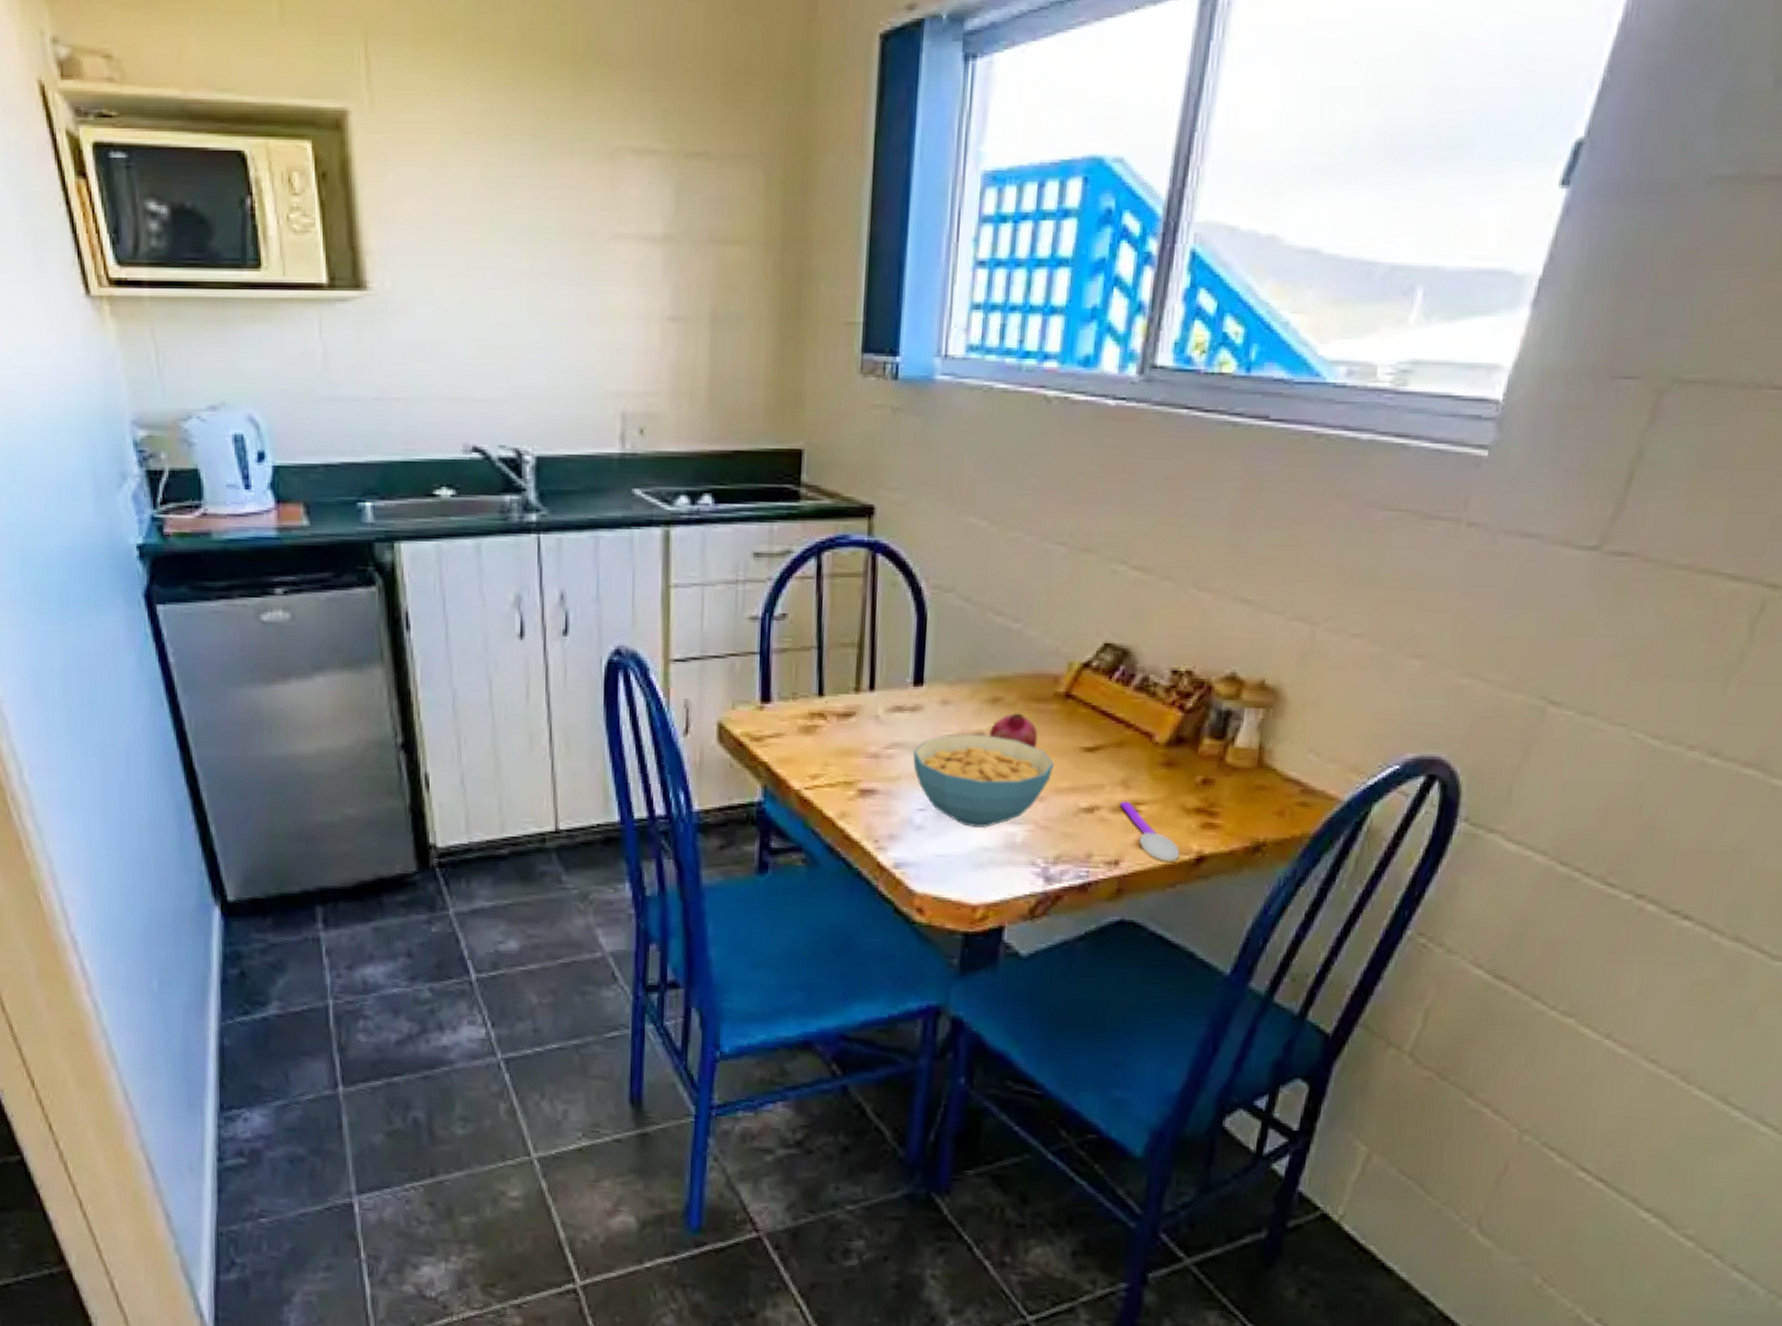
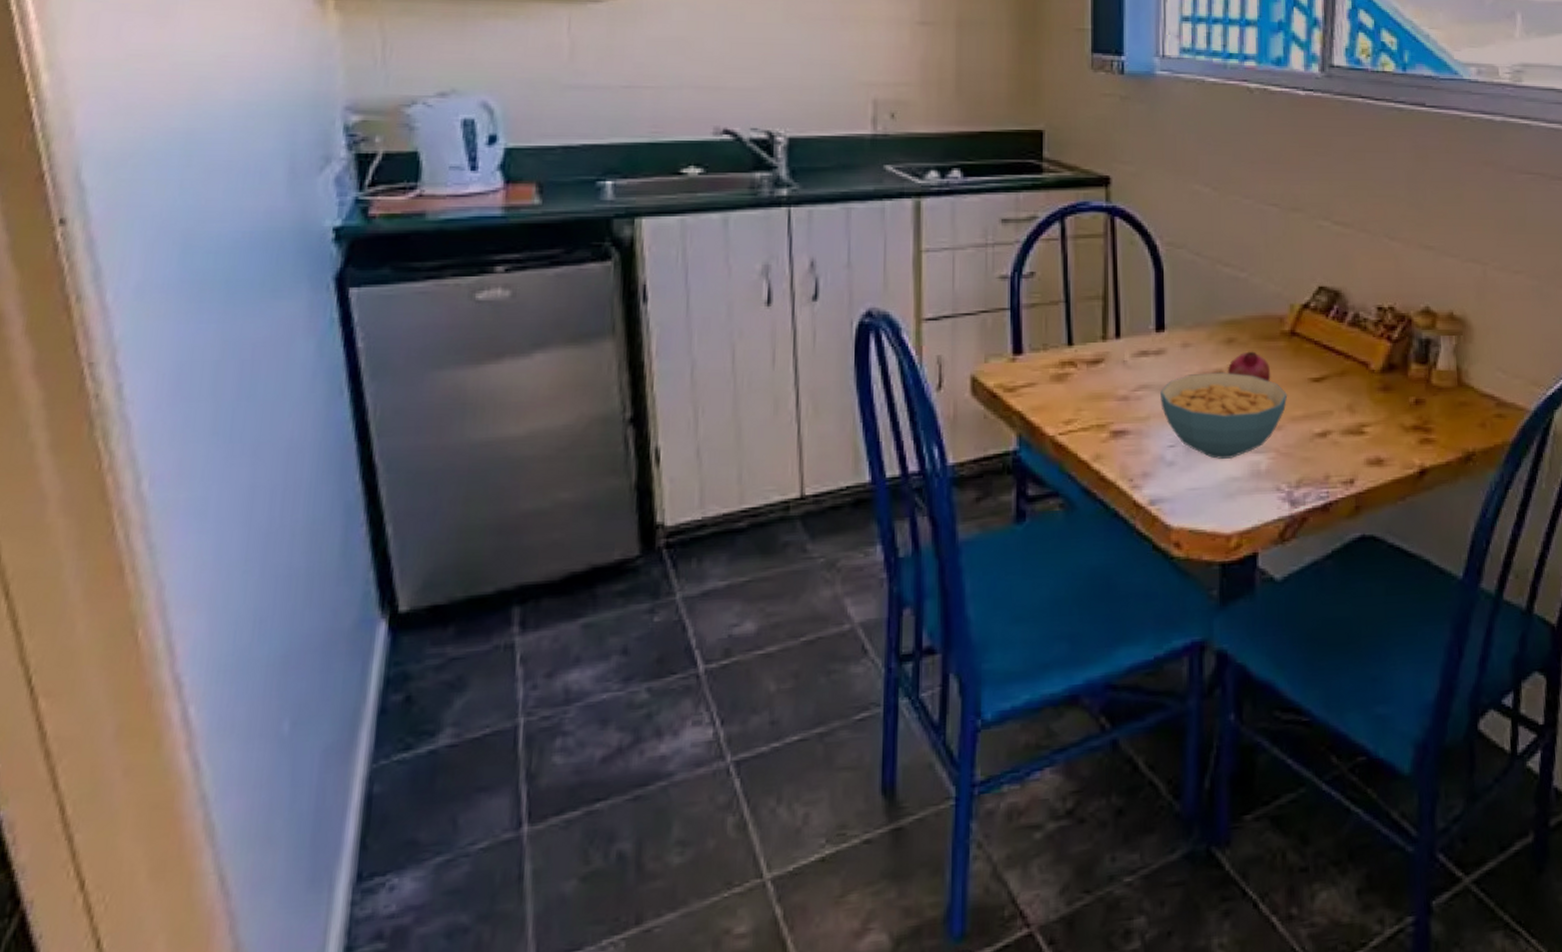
spoon: present [1120,801,1180,862] -> none [1349,424,1405,477]

